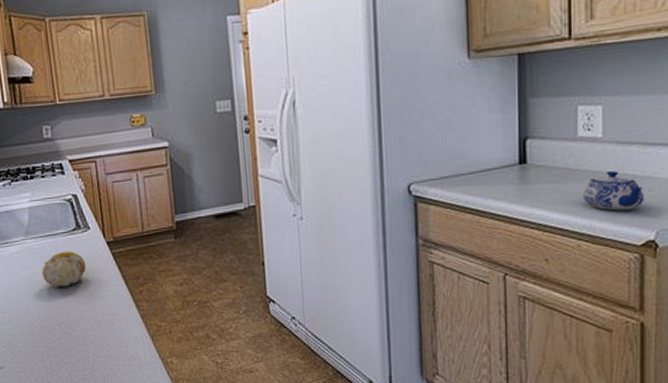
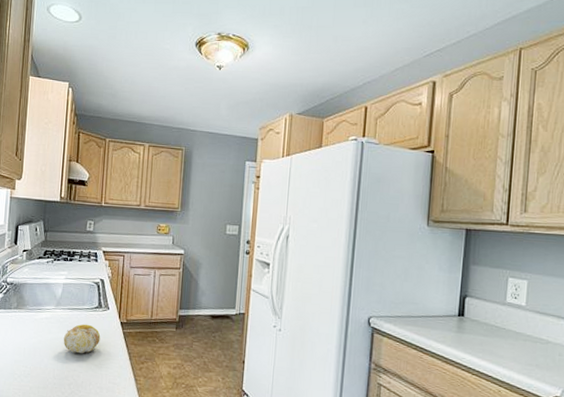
teapot: present [582,171,645,211] -> none [505,334,555,369]

